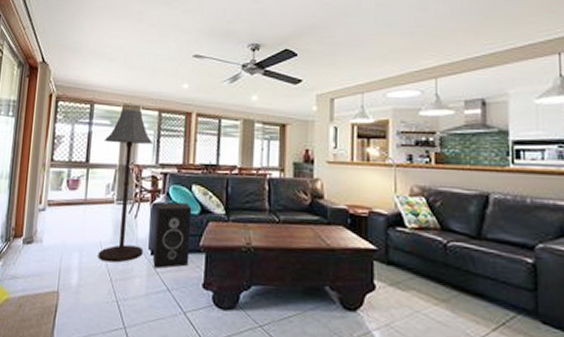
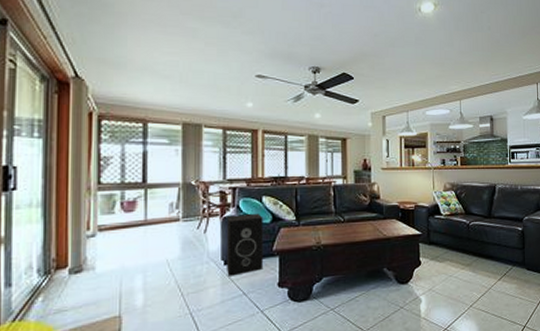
floor lamp: present [97,110,154,263] -> none [162,128,220,279]

